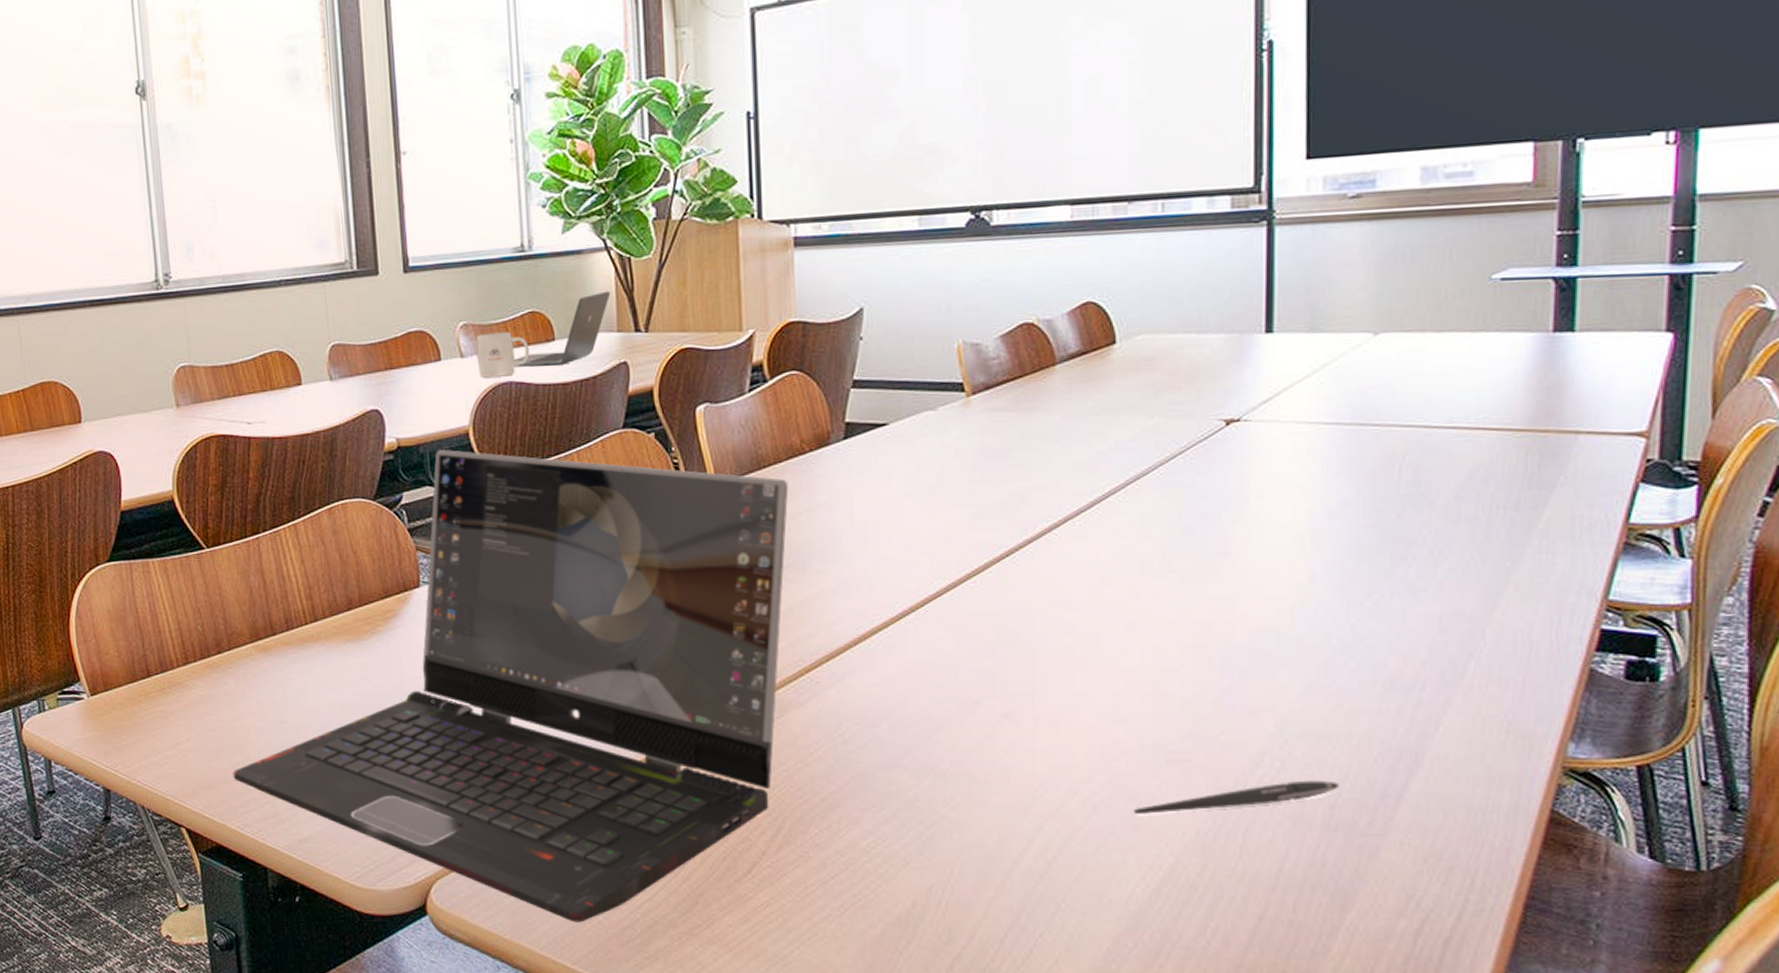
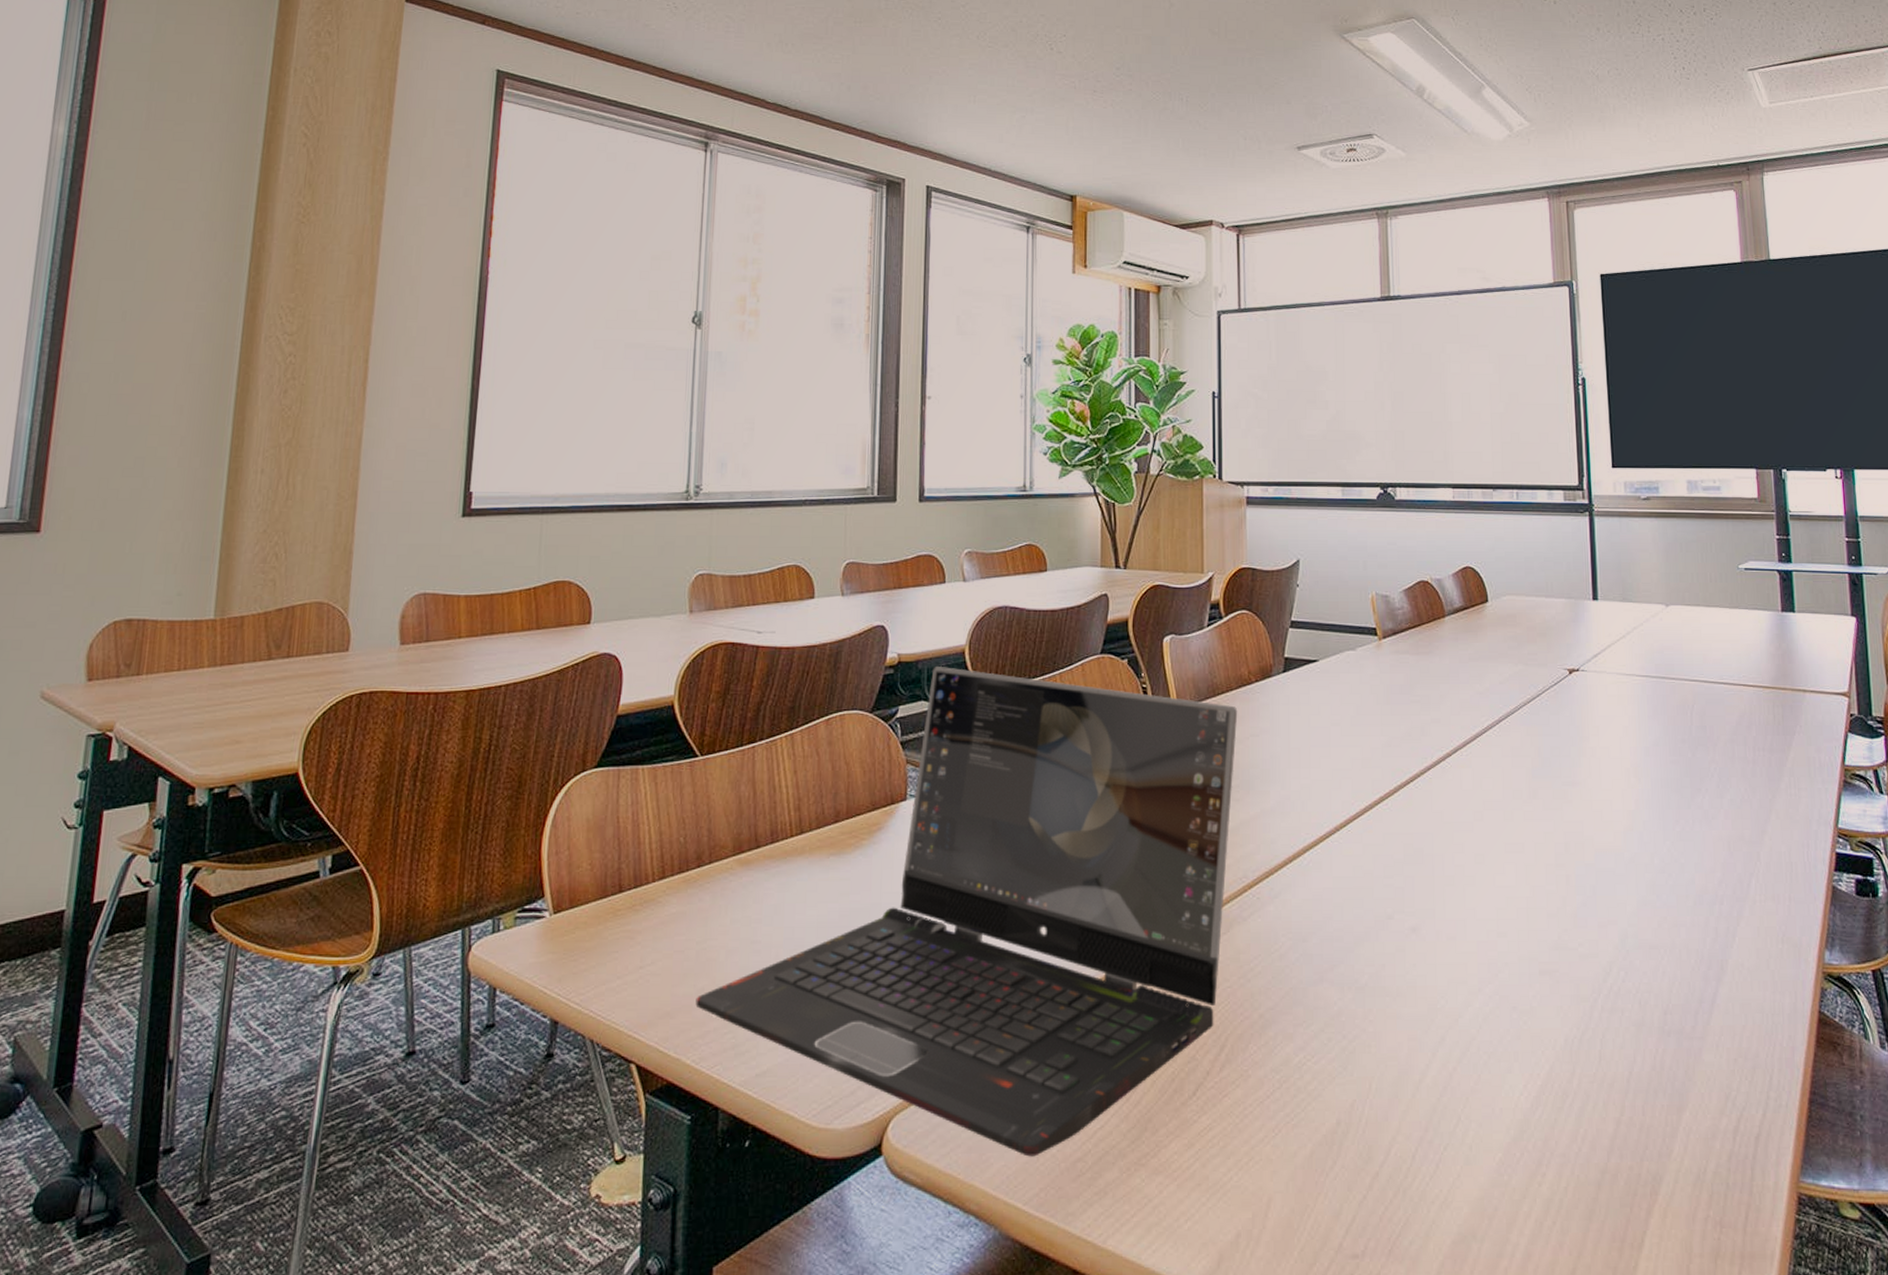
mug: present [476,332,529,378] -> none [977,561,1024,601]
laptop: present [513,291,611,367] -> none [1009,530,1097,593]
pen: present [1134,780,1339,815] -> none [1516,988,1668,1024]

